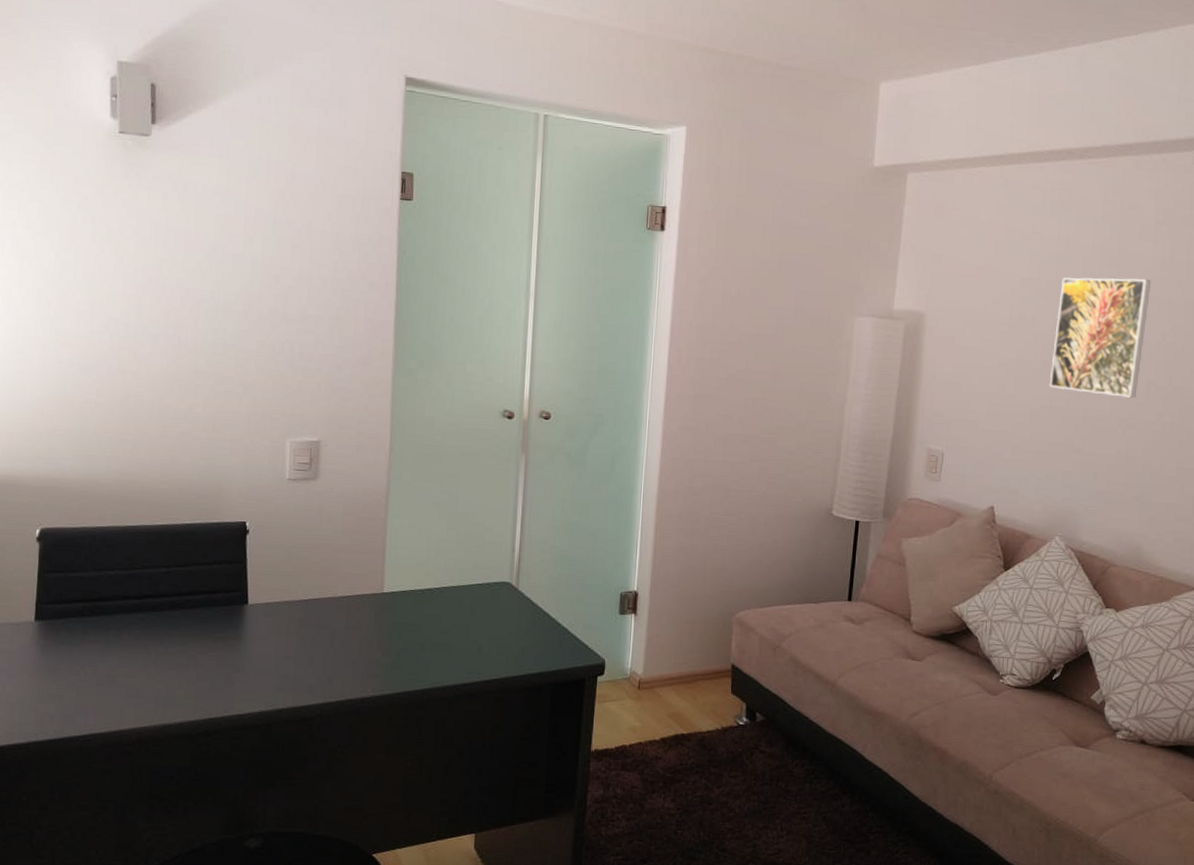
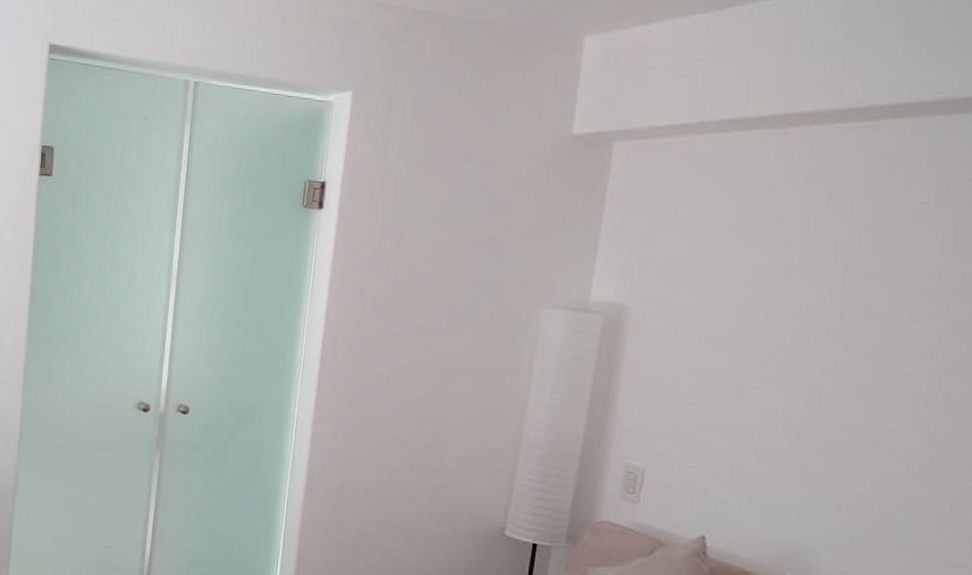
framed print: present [1049,277,1152,398] -> none [783,265,927,414]

